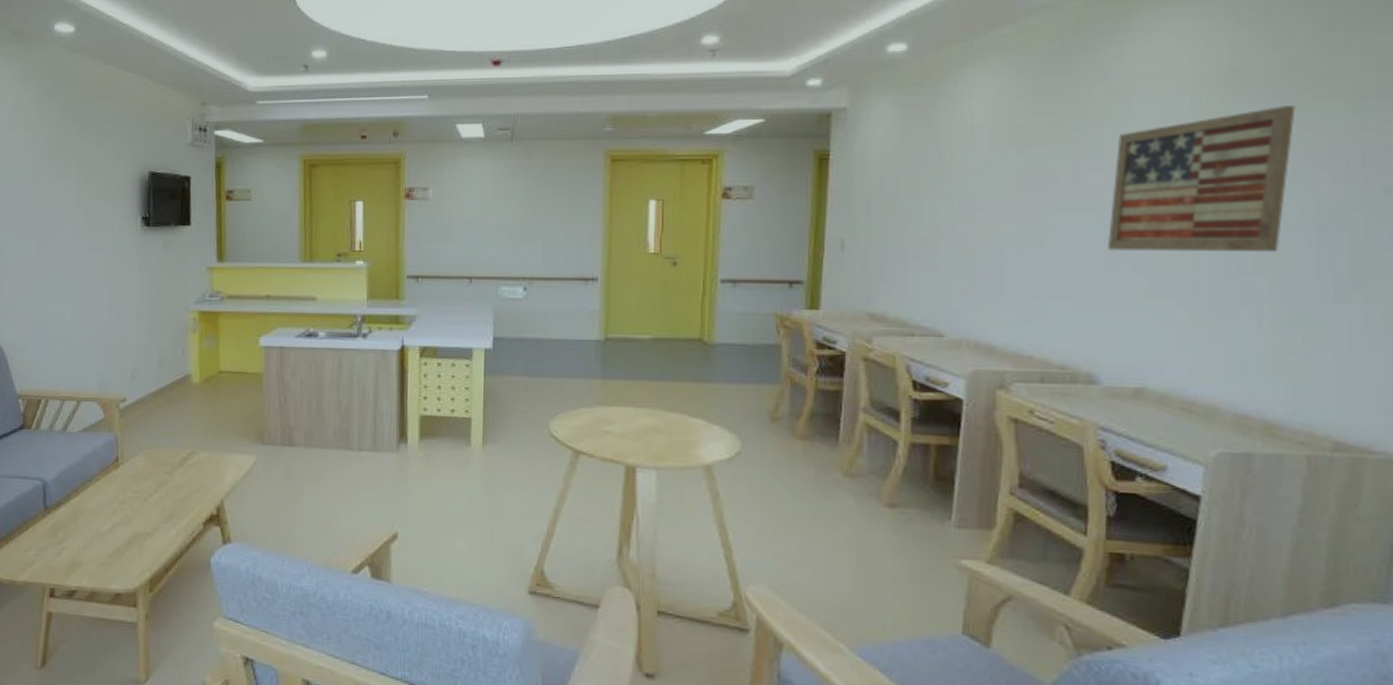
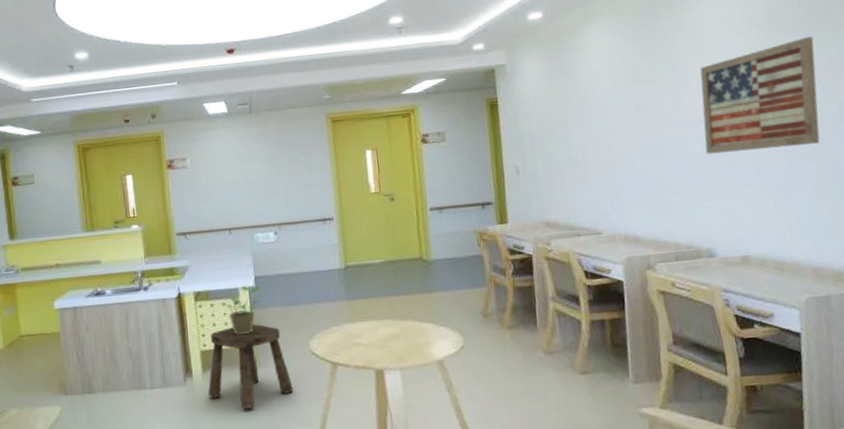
stool: none [423,392,524,489] -> present [208,324,294,409]
potted plant: none [456,347,500,402] -> present [226,286,262,334]

